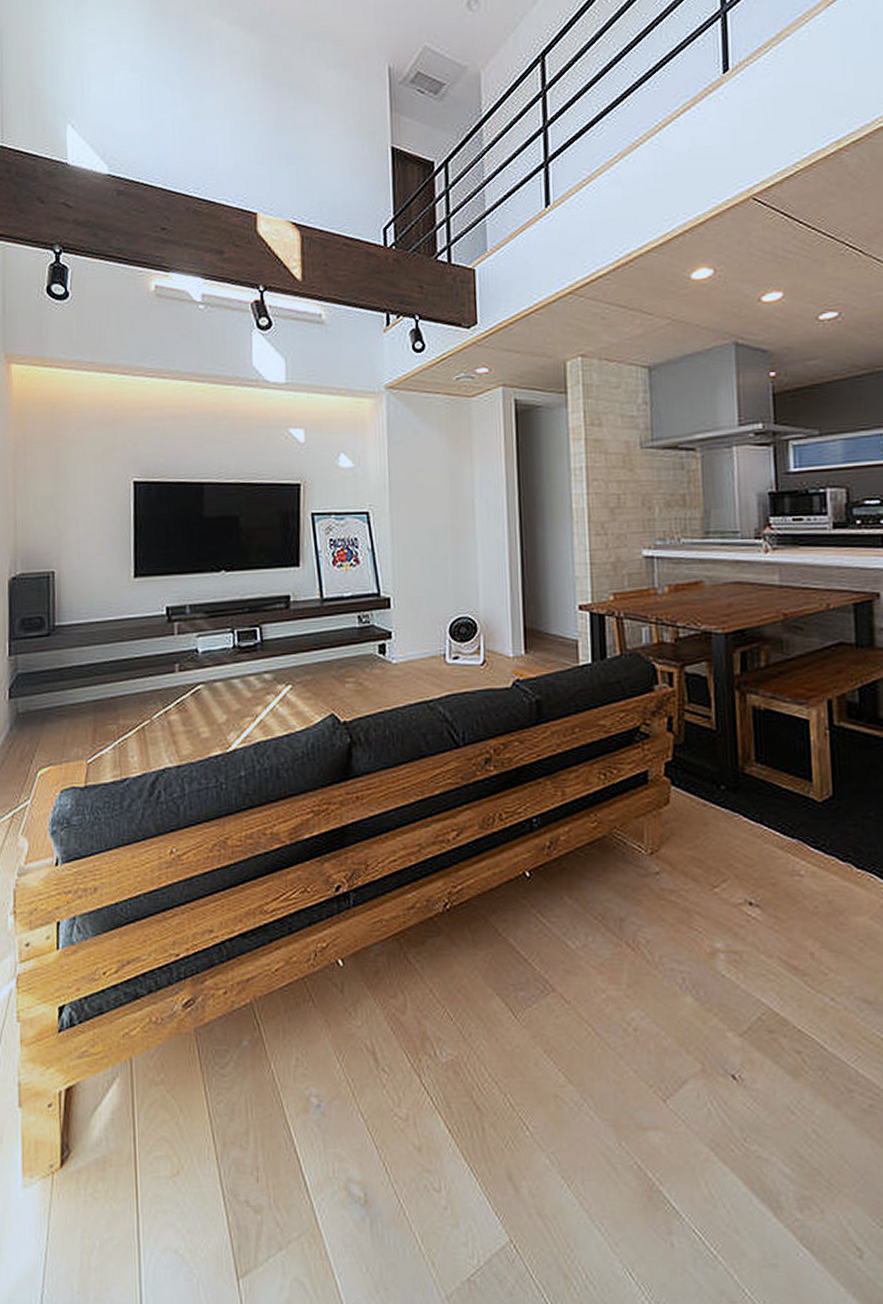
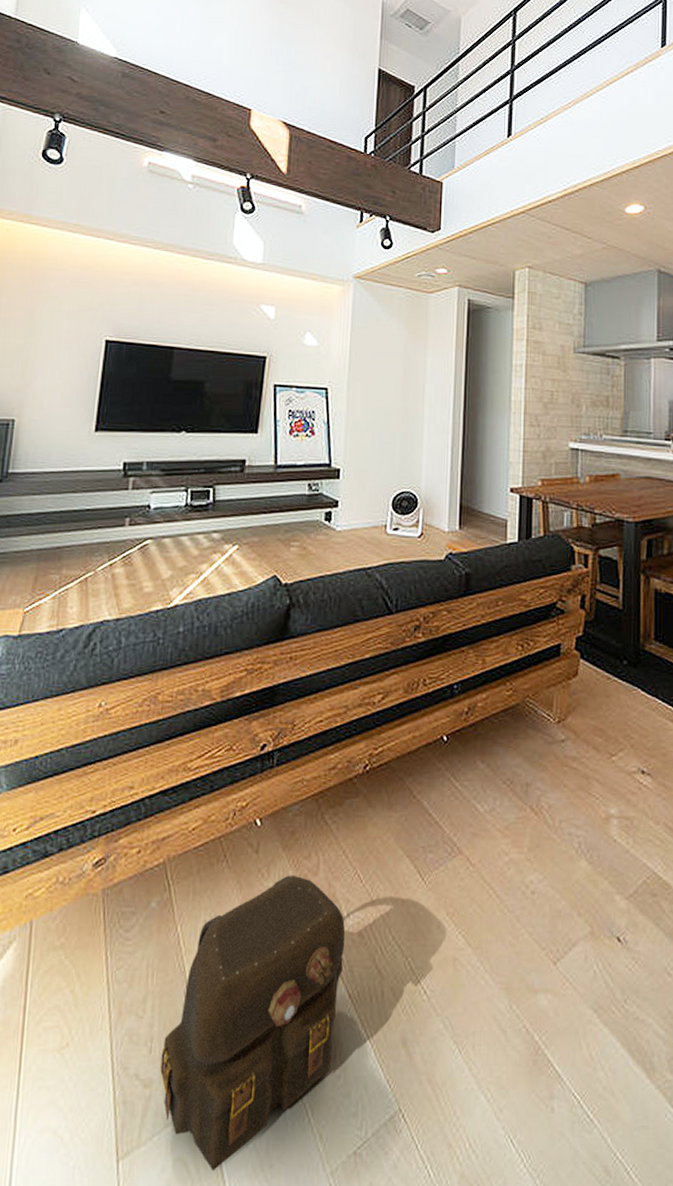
backpack: none [268,1013,441,1291] -> present [160,874,346,1171]

